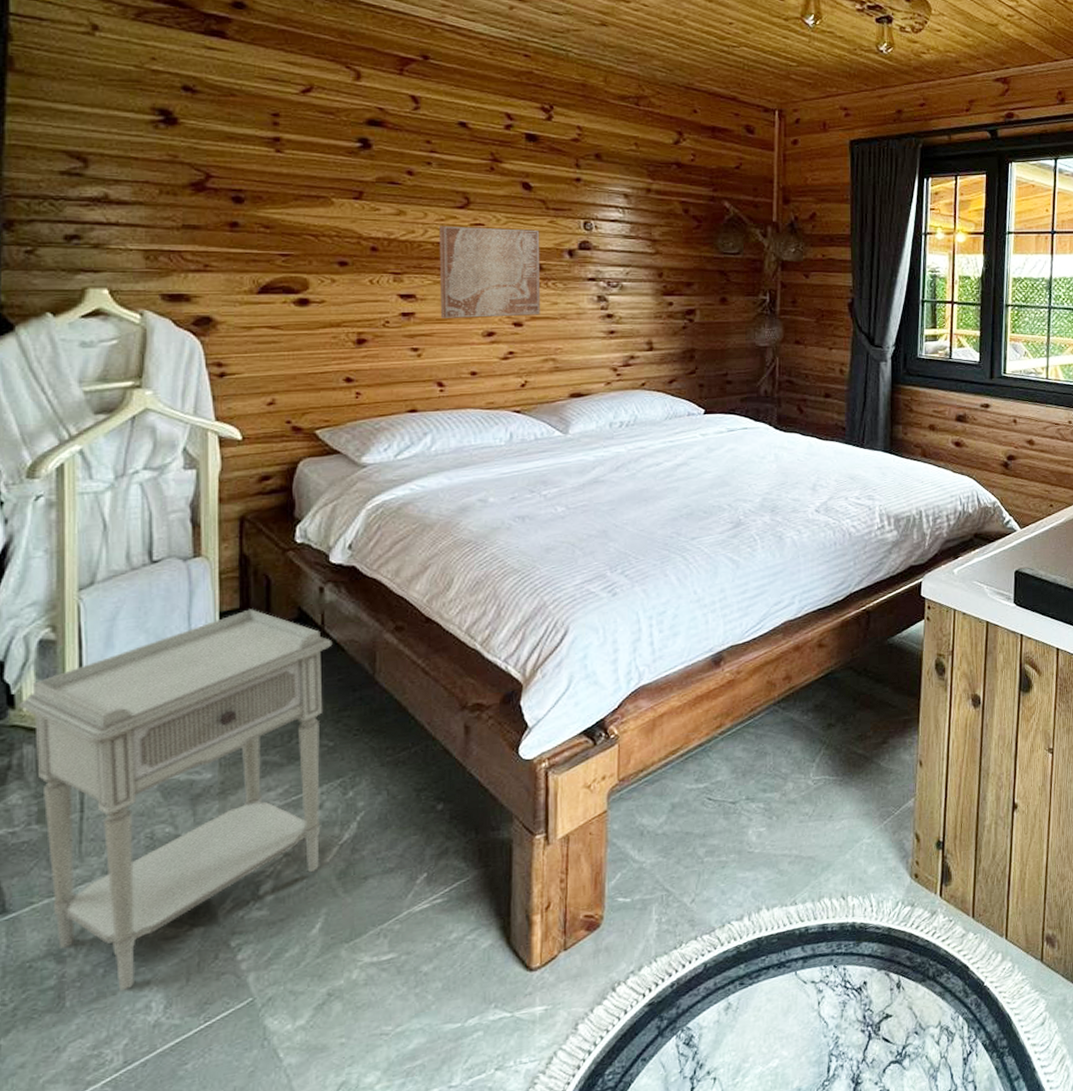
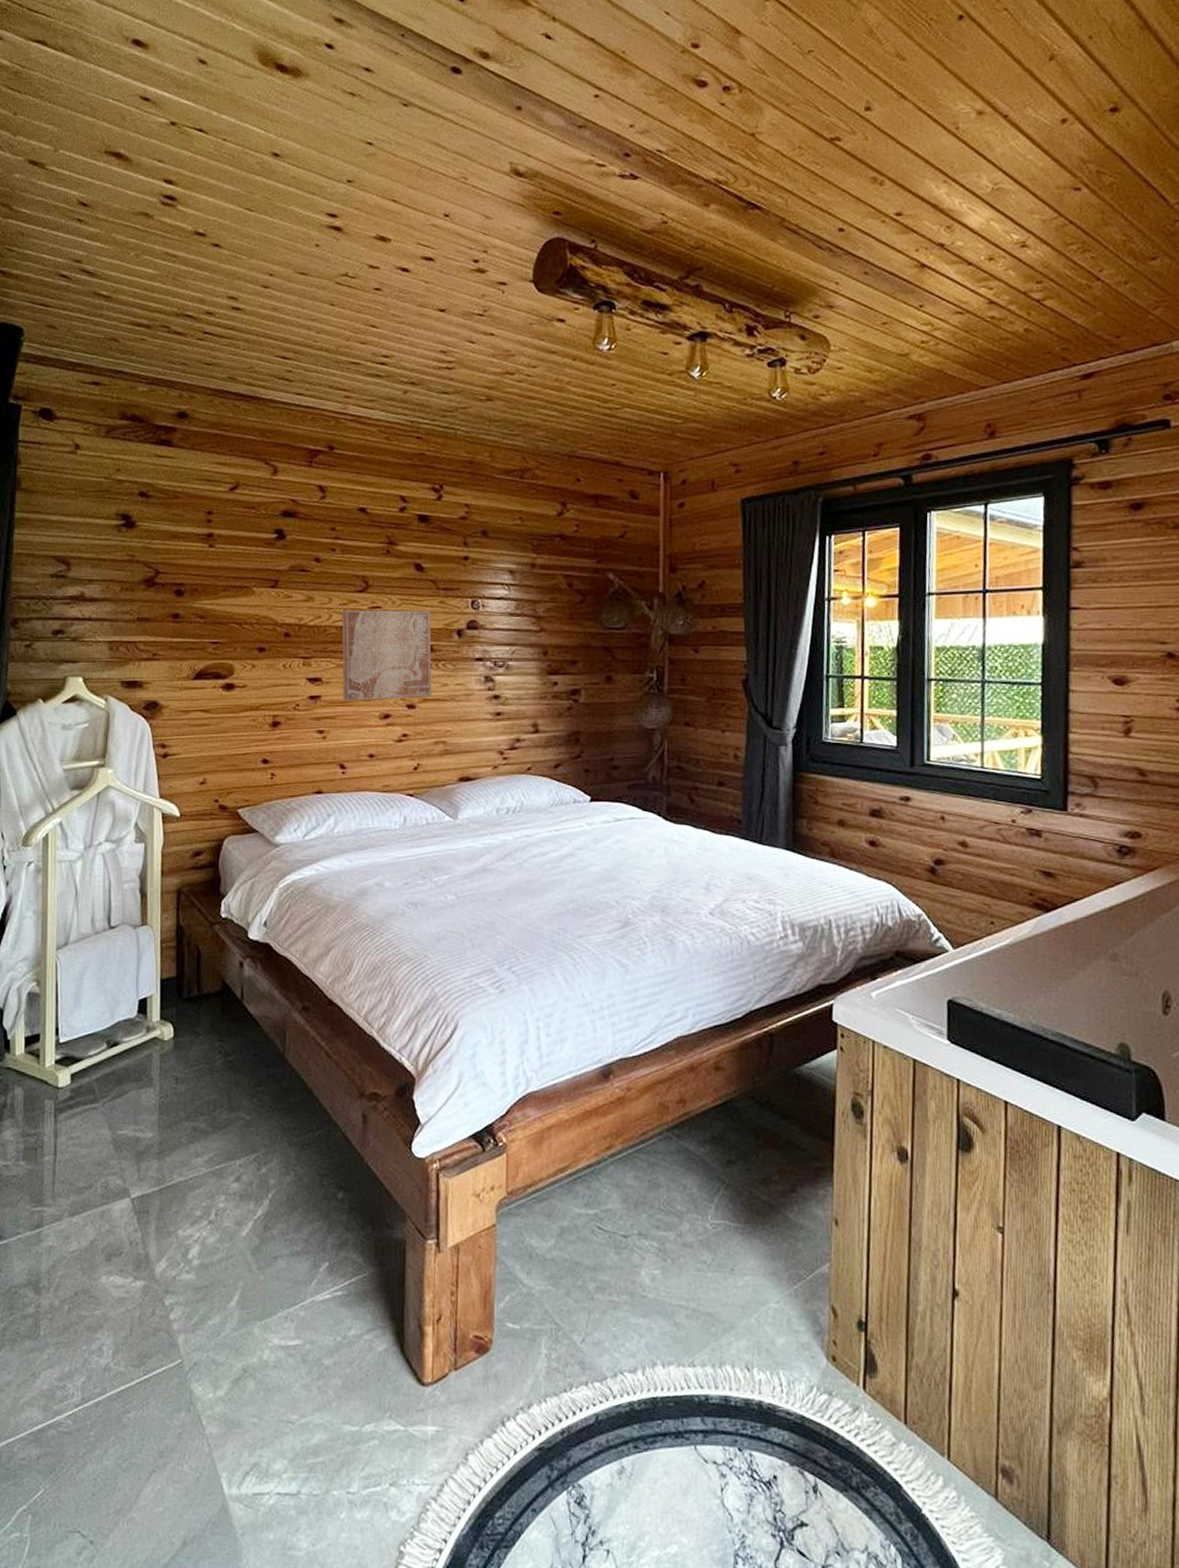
nightstand: present [17,609,333,992] -> none [12,978,250,1330]

